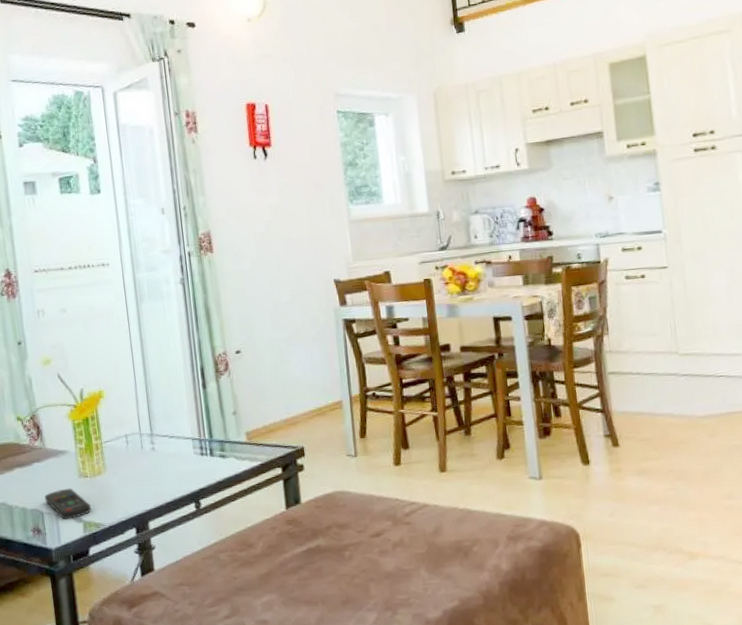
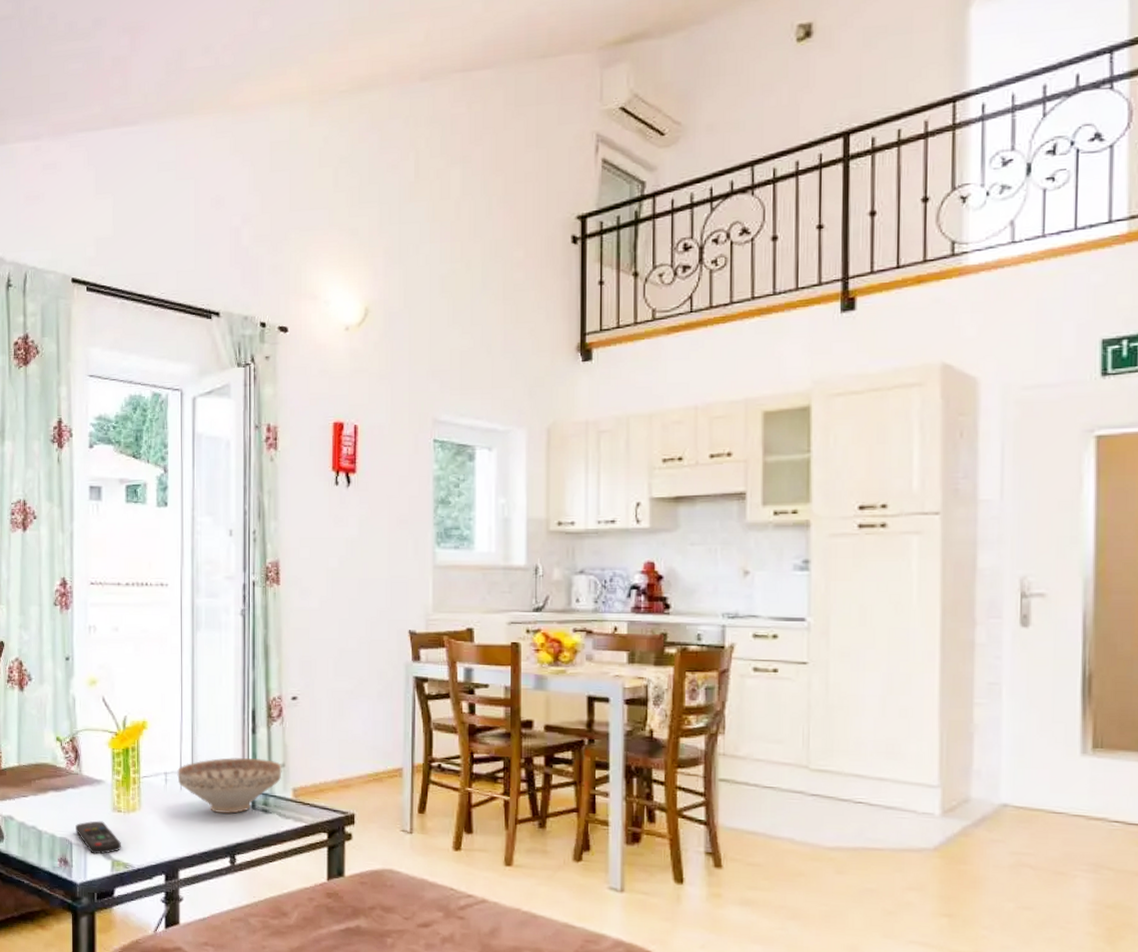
decorative bowl: none [136,410,235,465] -> present [177,757,282,814]

